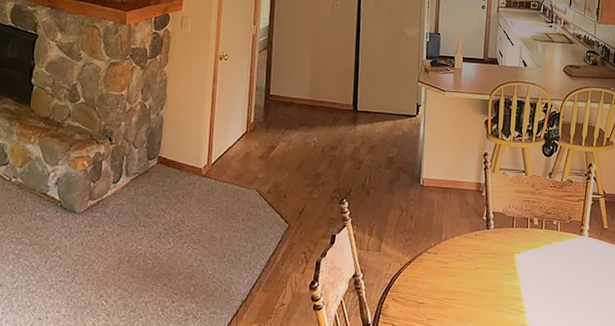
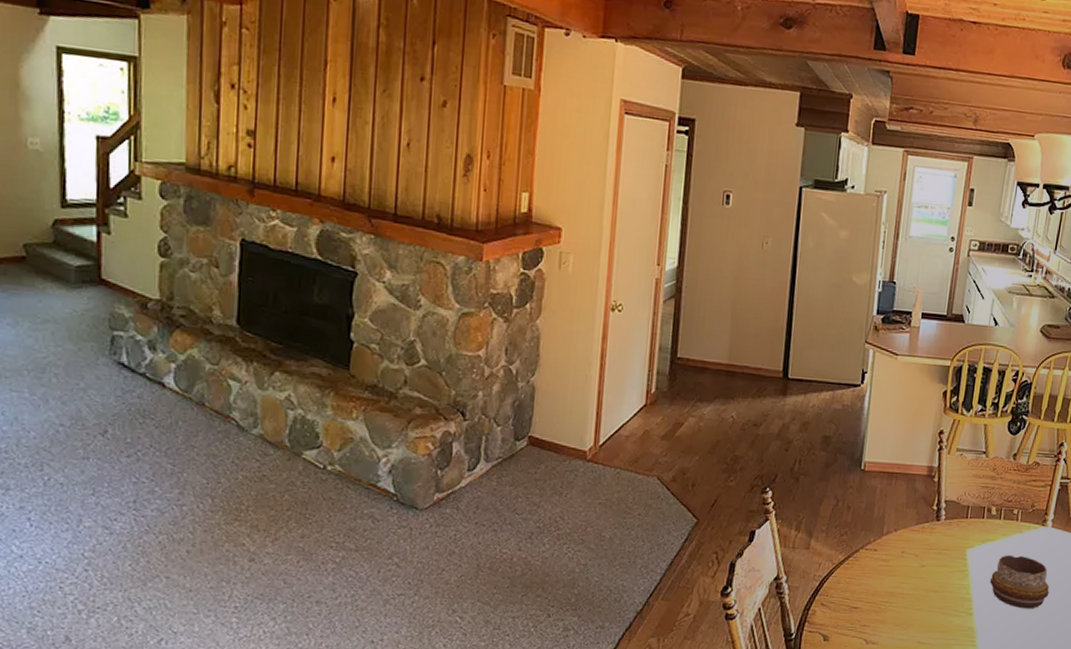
decorative bowl: none [538,260,591,310] -> present [990,554,1049,609]

